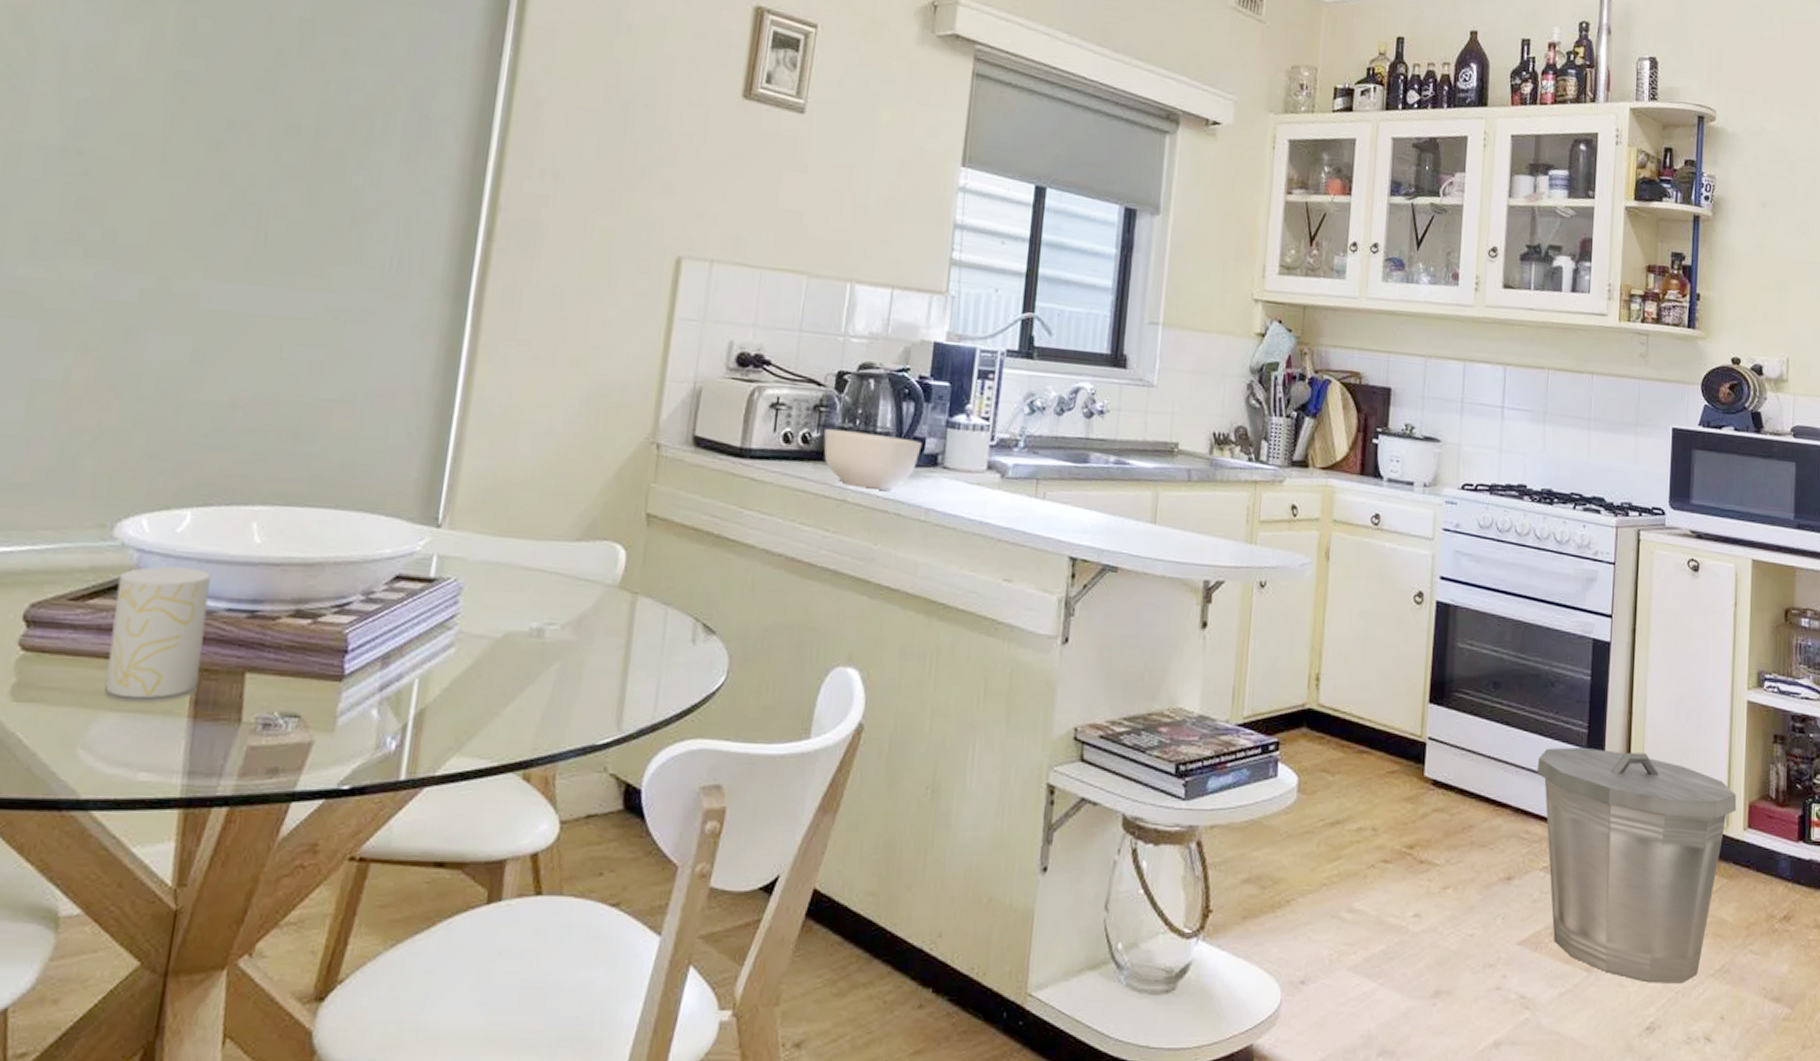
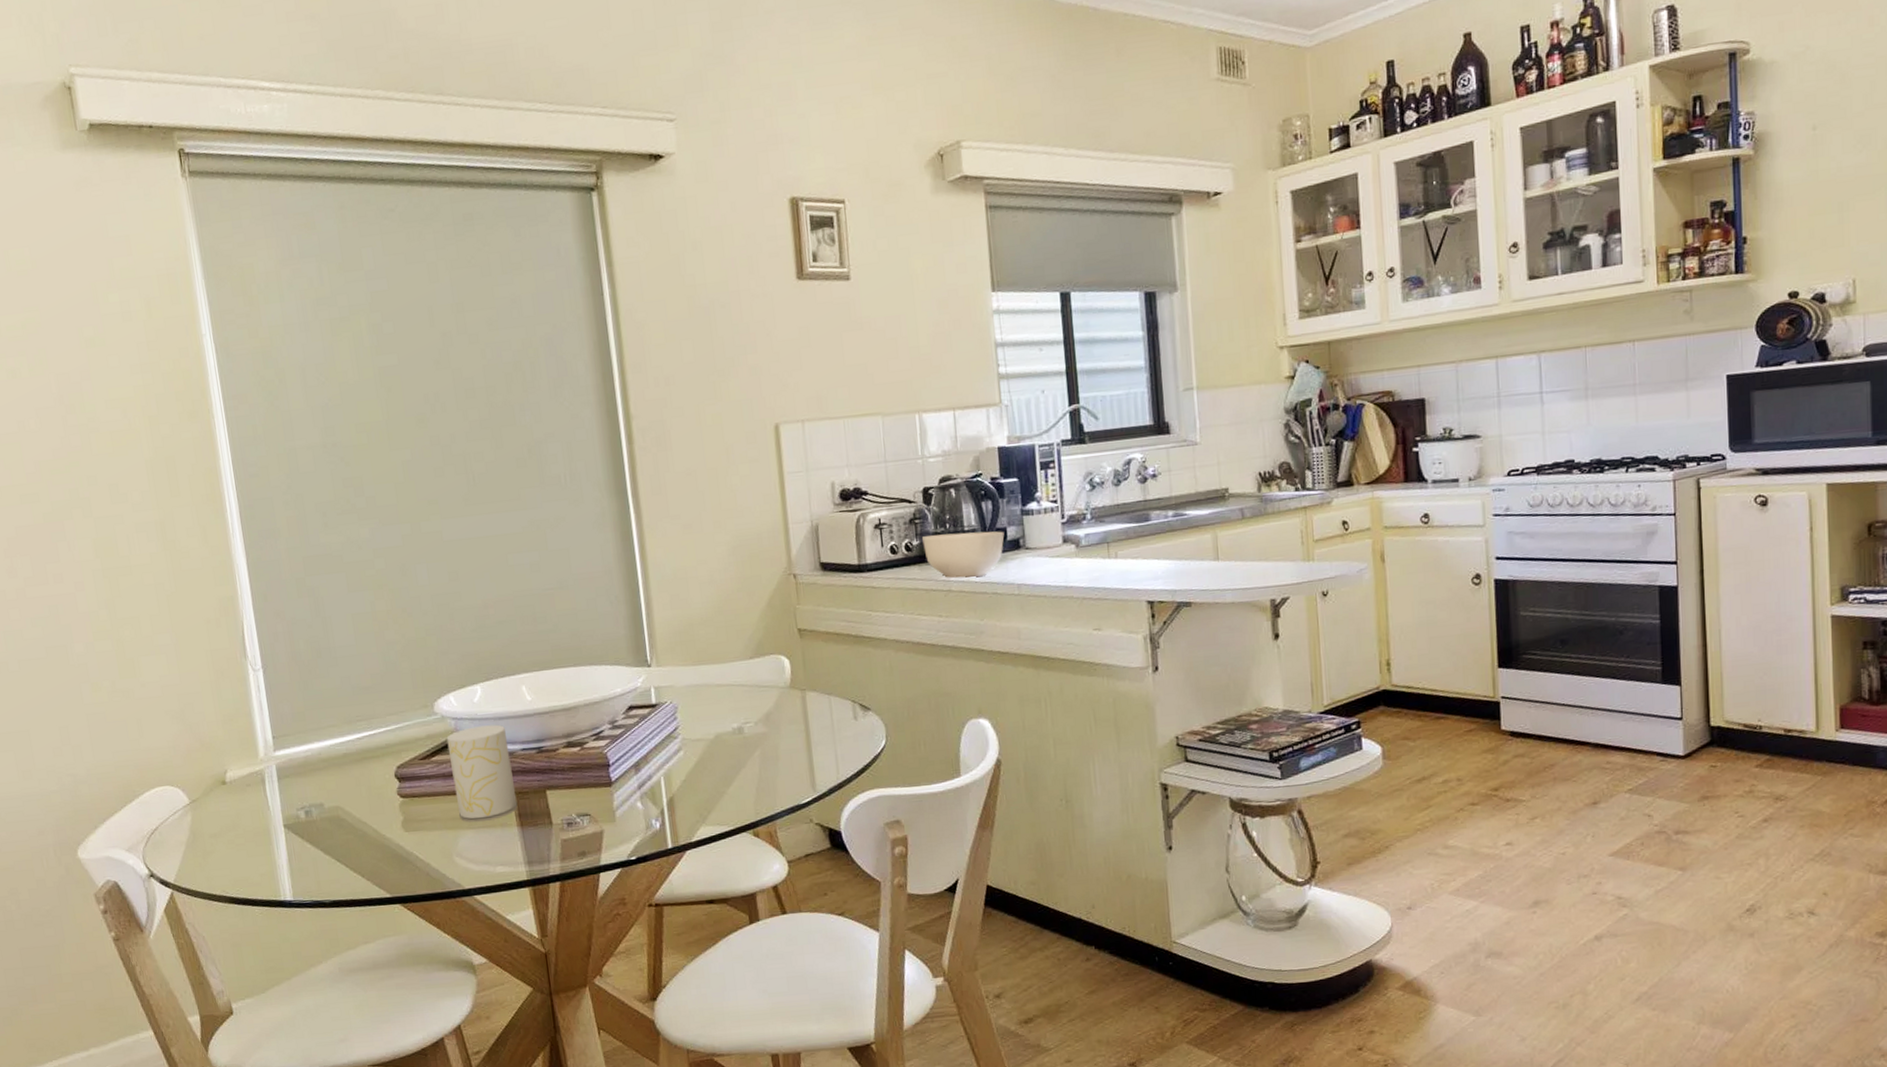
trash can: present [1536,747,1737,984] -> none [1612,678,1827,873]

